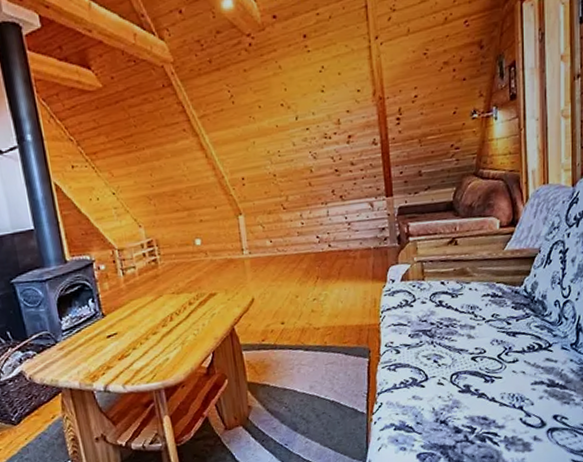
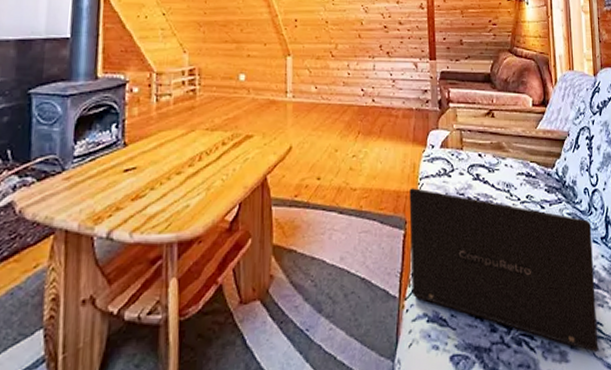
laptop: none [371,320,562,442] -> present [409,188,599,353]

